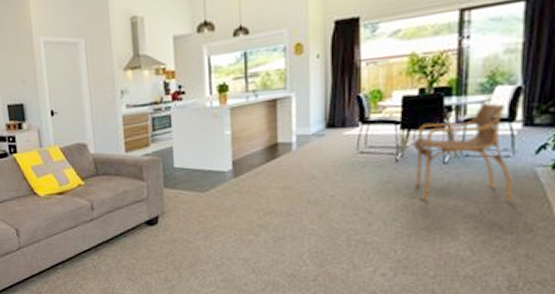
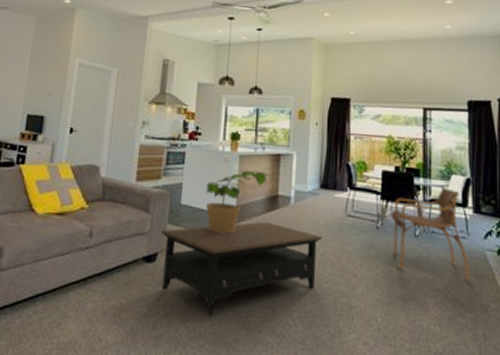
coffee table: none [158,172,332,266] -> present [161,221,323,317]
potted plant: none [198,121,266,190] -> present [206,170,269,234]

